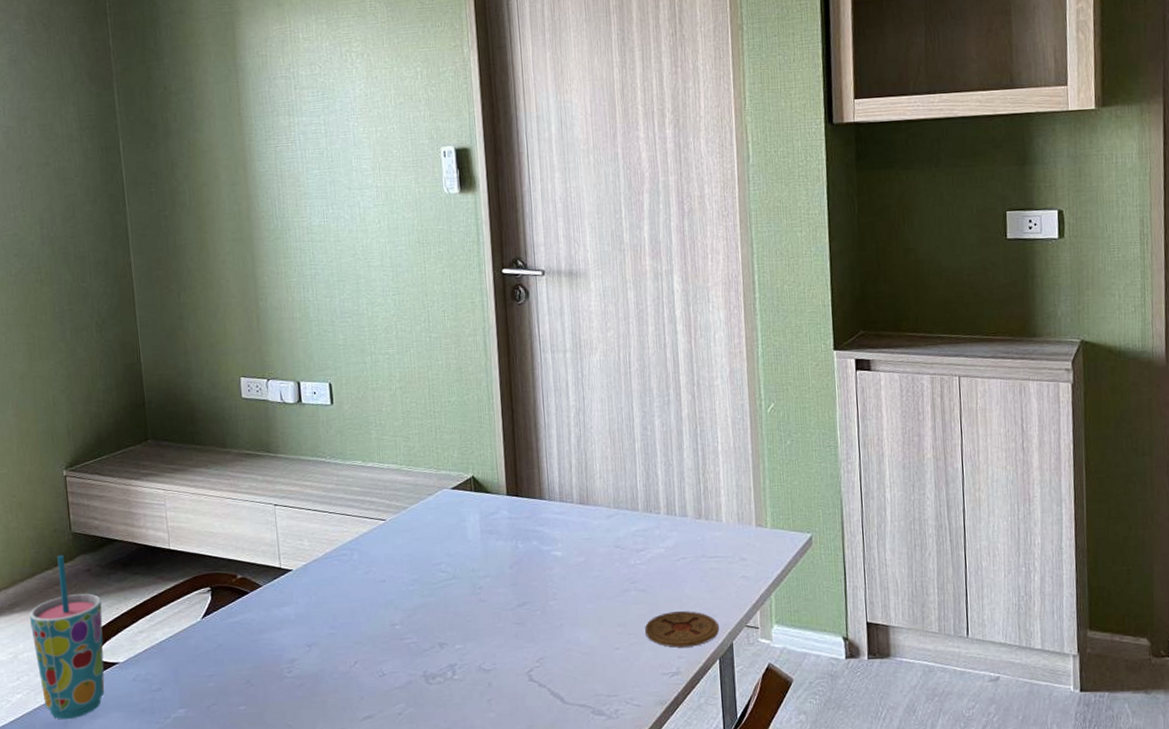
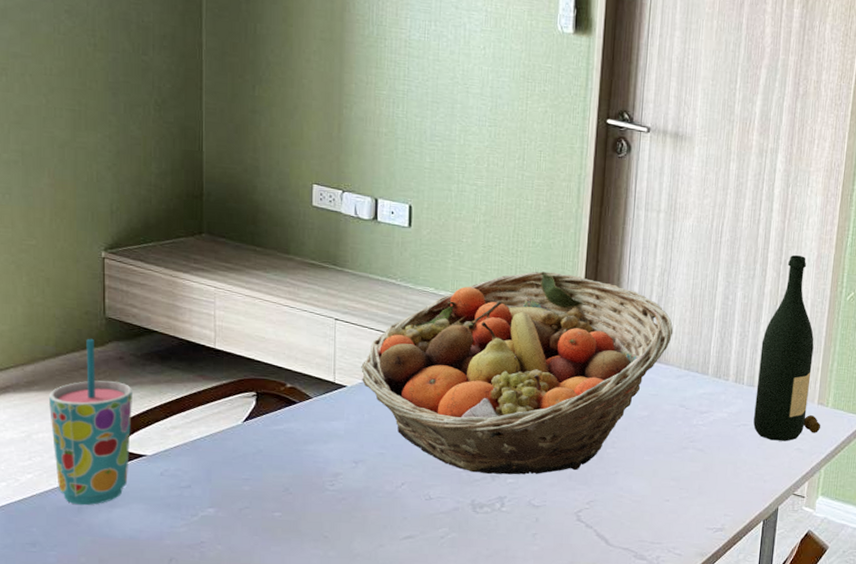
fruit basket: none [303,428,597,643] -> present [361,271,674,475]
coaster: present [645,611,719,648] -> none [697,473,768,507]
wine bottle: none [687,374,764,571] -> present [753,255,821,442]

